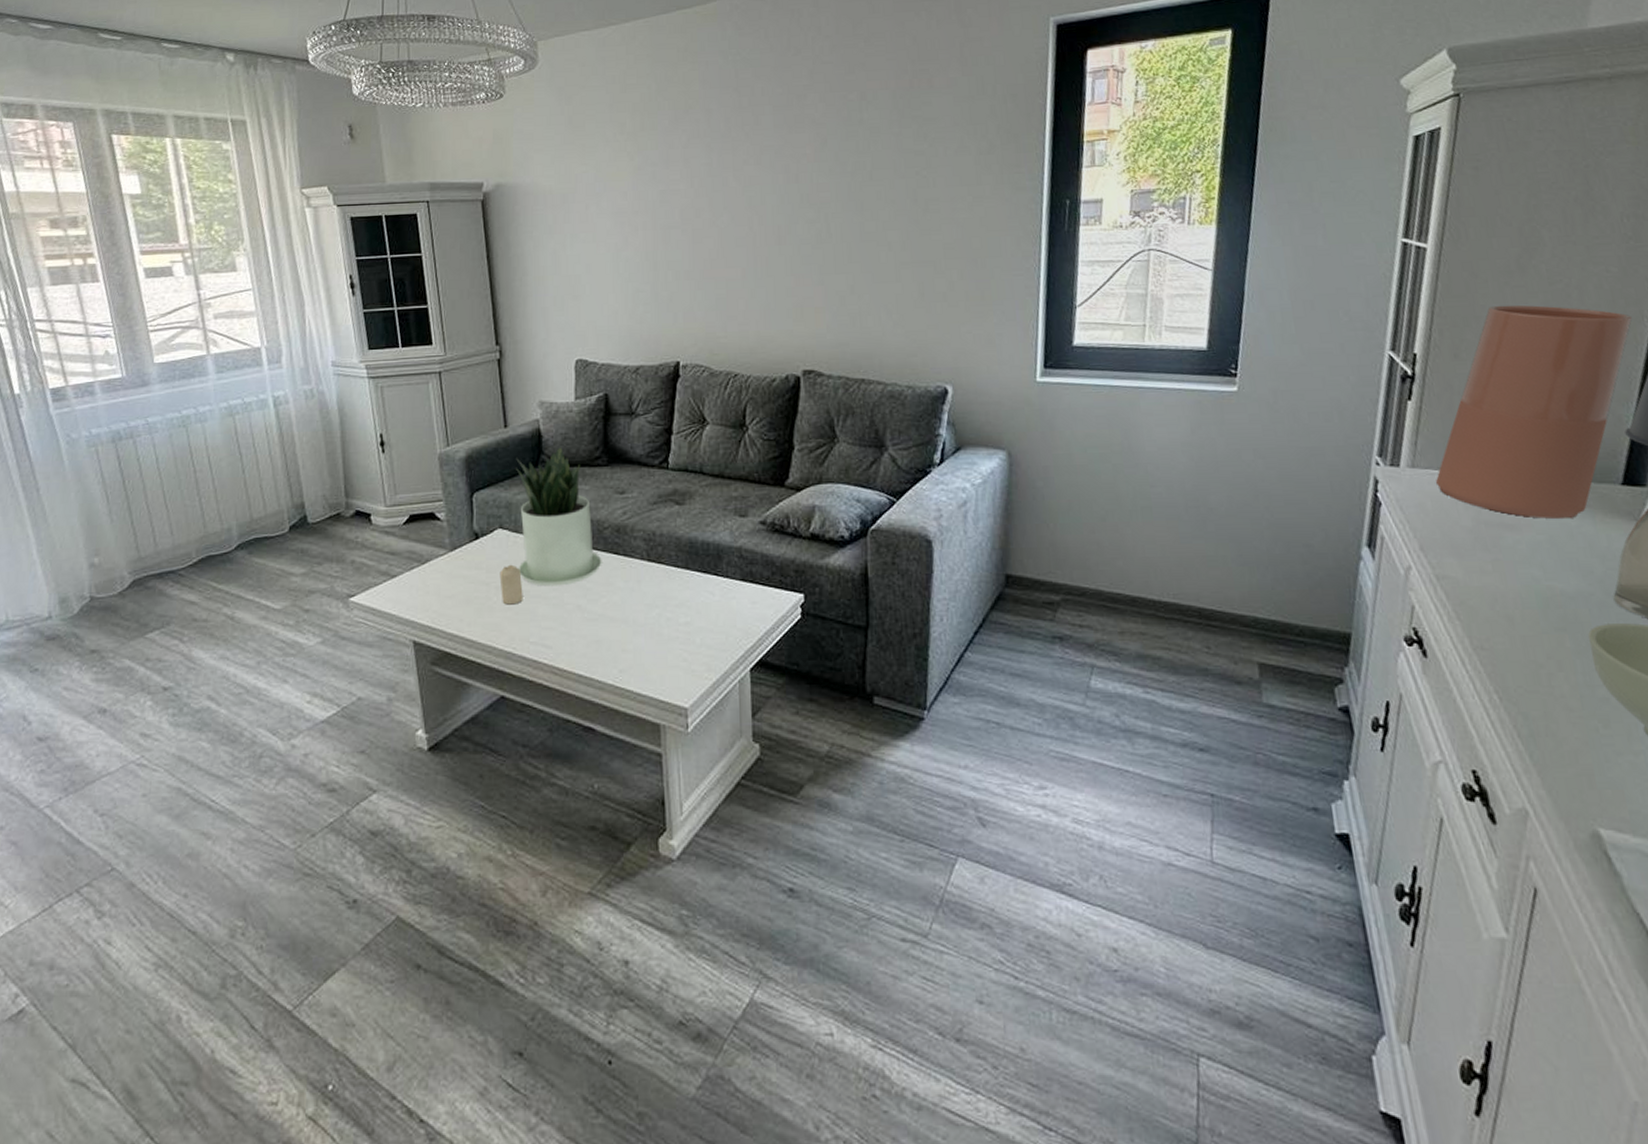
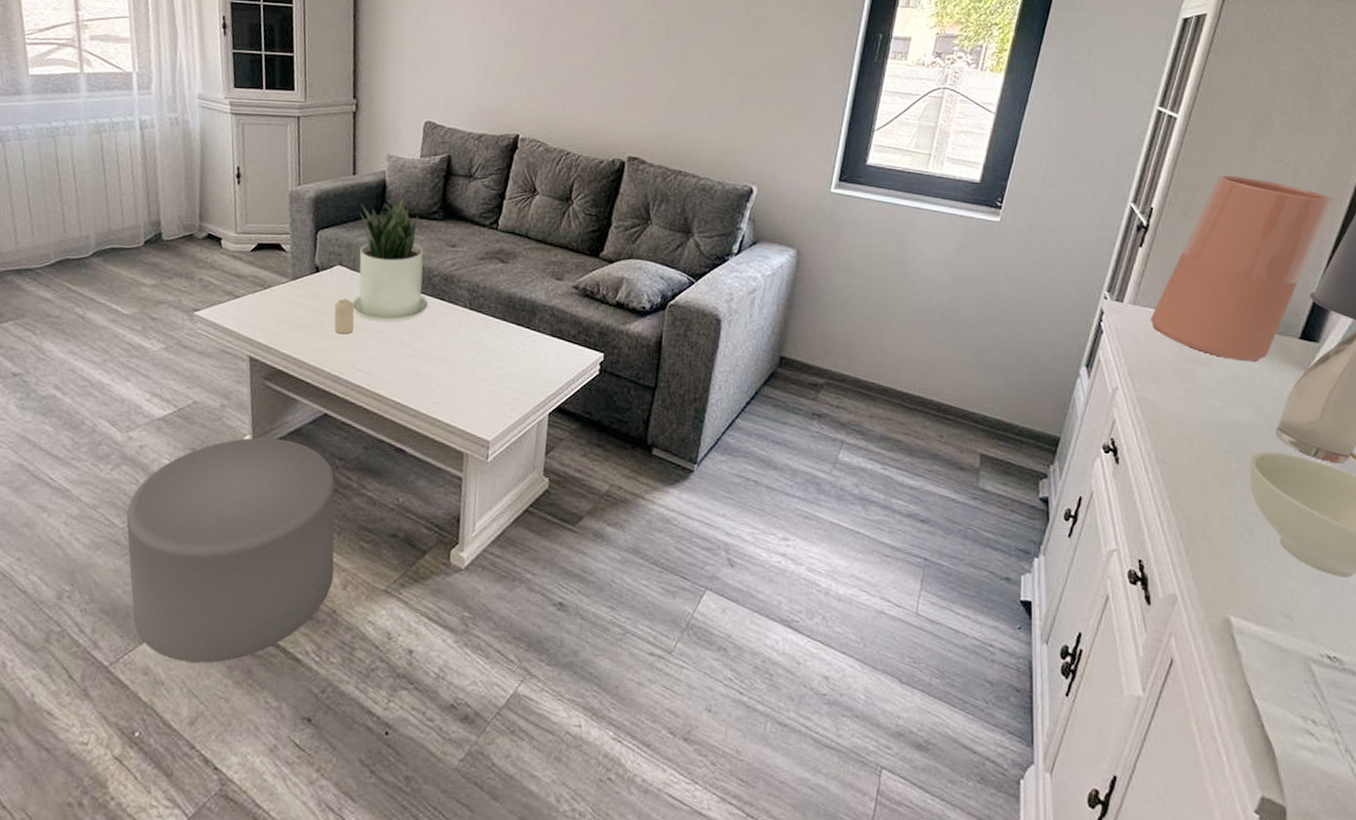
pouf: none [297,730,530,997] -> present [126,437,335,663]

